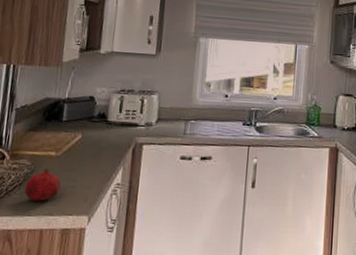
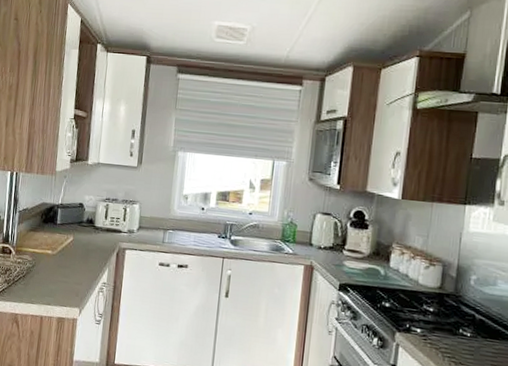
fruit: present [24,169,61,202] -> none [27,265,56,293]

